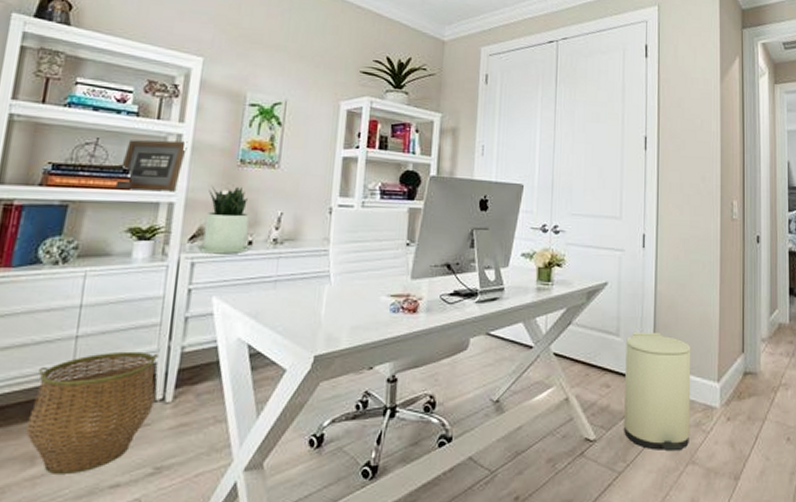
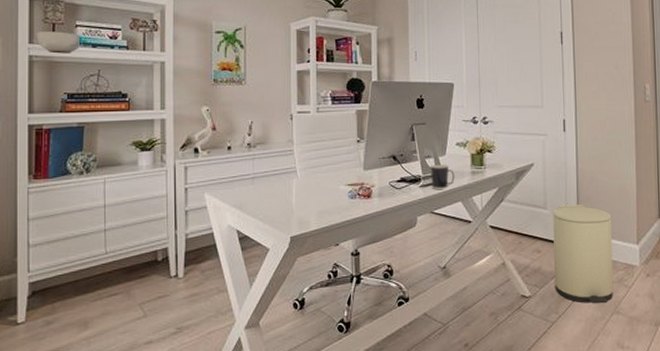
bowl: none [22,86,84,115] -> present [36,31,84,54]
basket: present [26,351,158,474] -> none [78,239,171,335]
picture frame: present [115,140,188,192] -> none [118,67,170,111]
planter: present [197,186,251,255] -> none [188,103,230,159]
mug: none [489,276,517,308] -> present [430,164,455,191]

